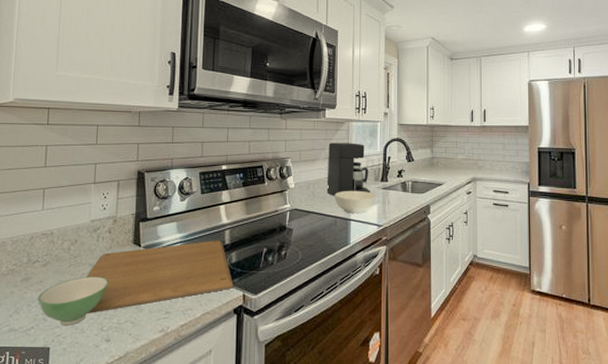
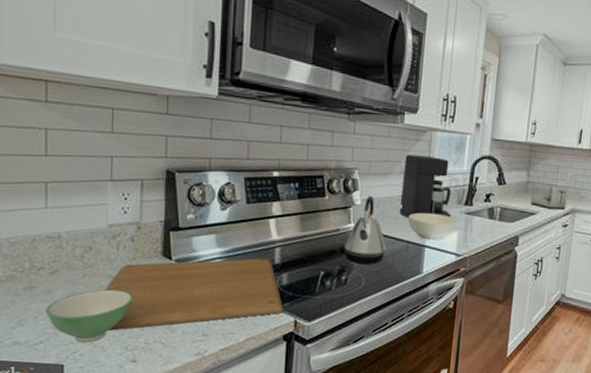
kettle: none [282,180,318,240] -> present [343,196,386,265]
toaster: none [437,157,468,180] -> present [530,181,568,211]

